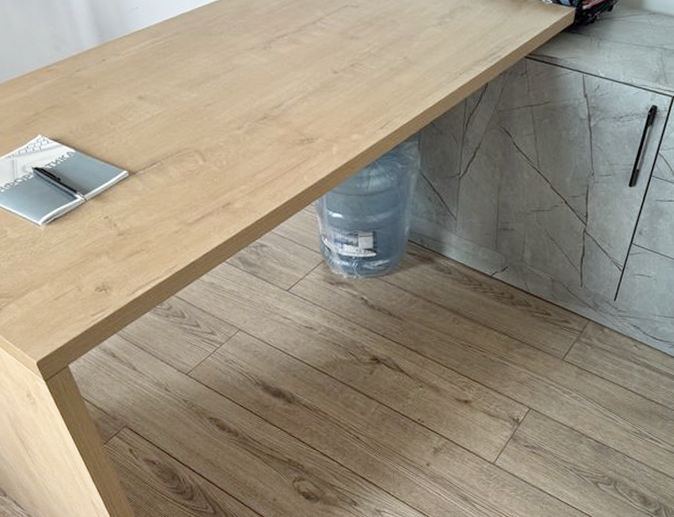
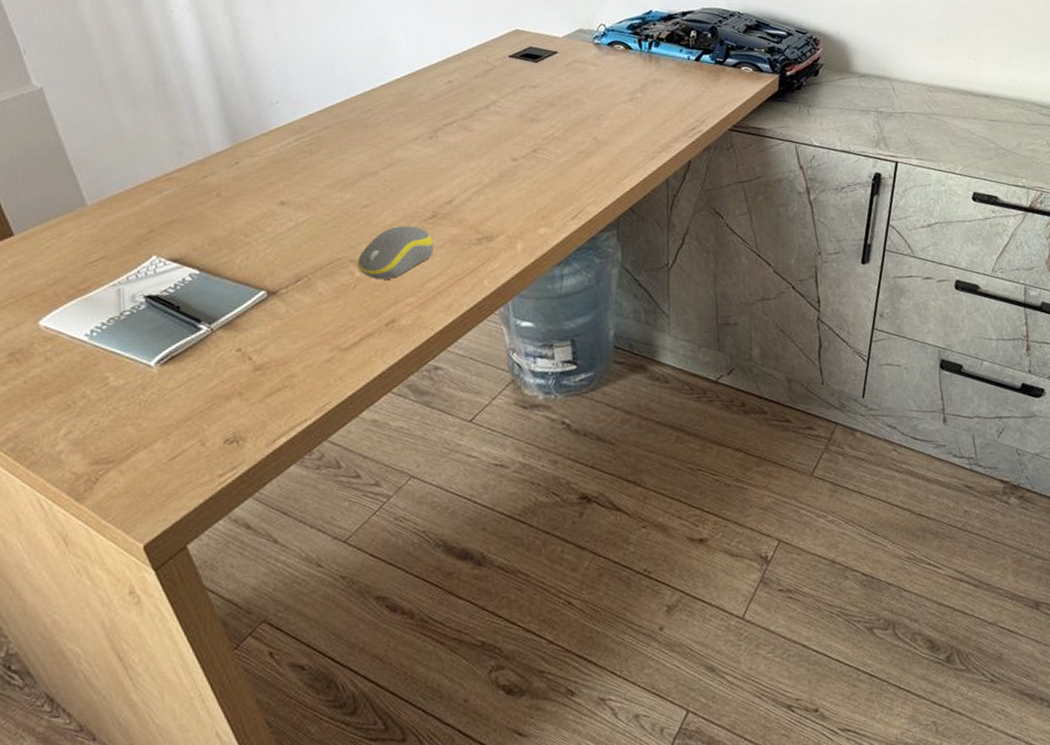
computer mouse: none [201,124,264,169] -> present [357,225,434,280]

